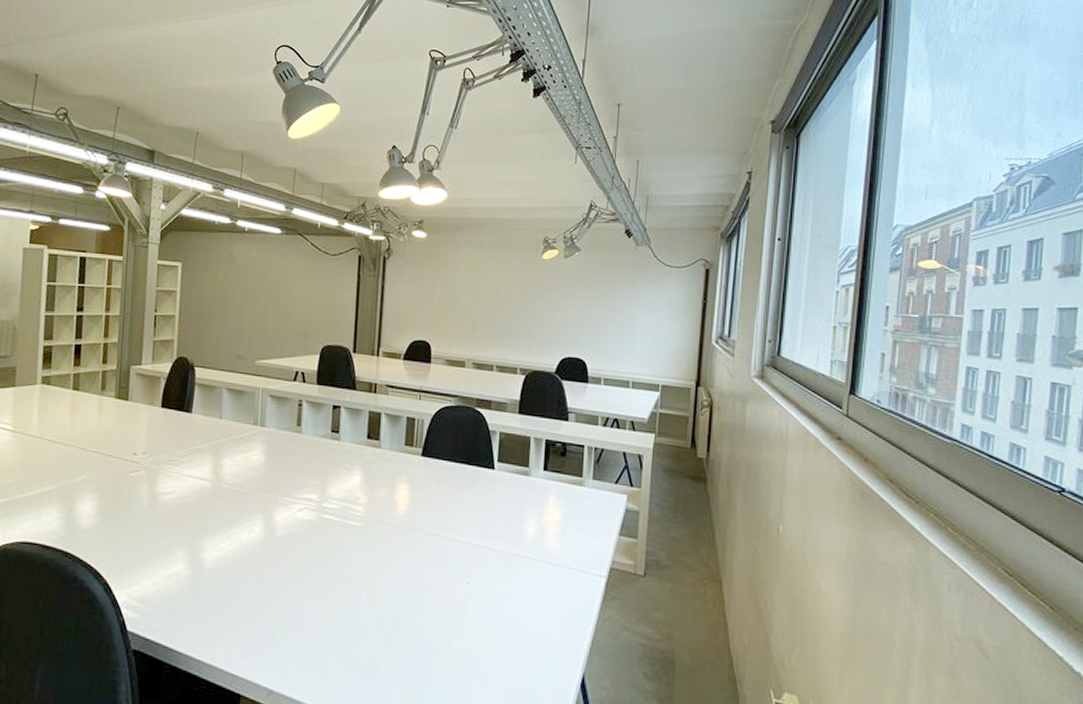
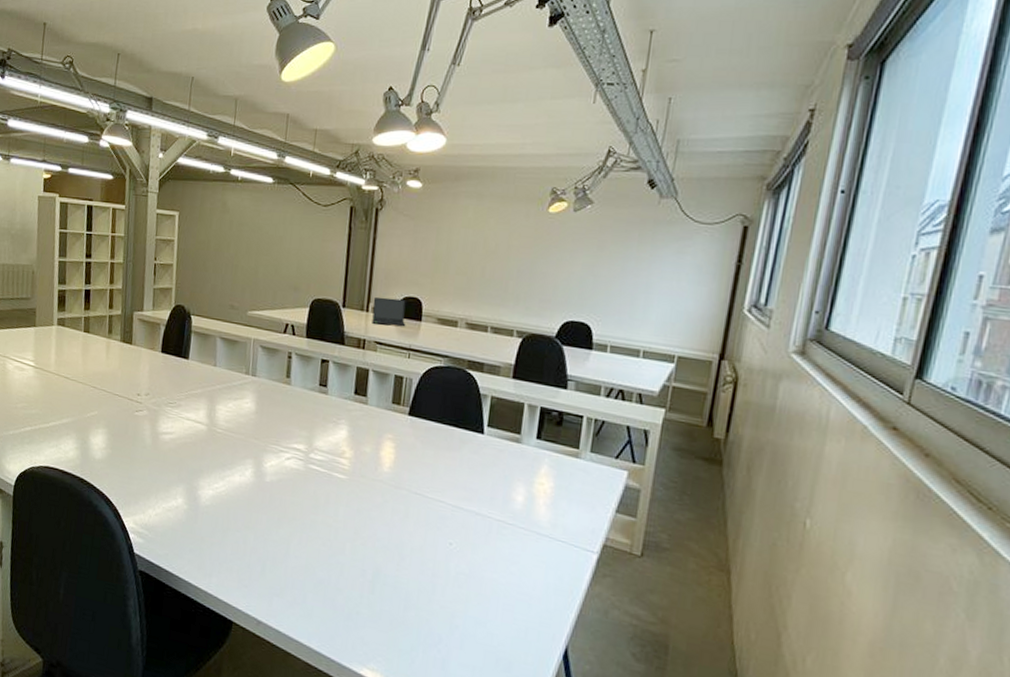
laptop: none [383,341,415,370] -> present [372,296,406,327]

